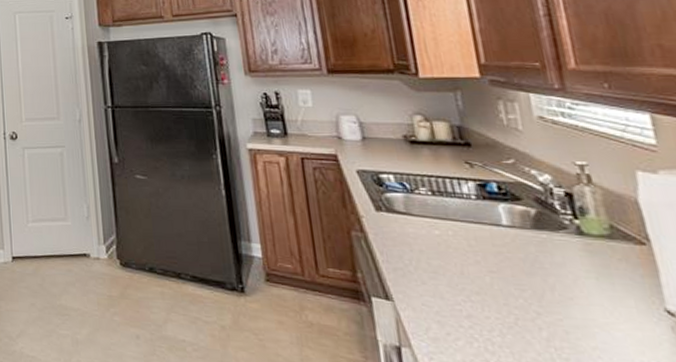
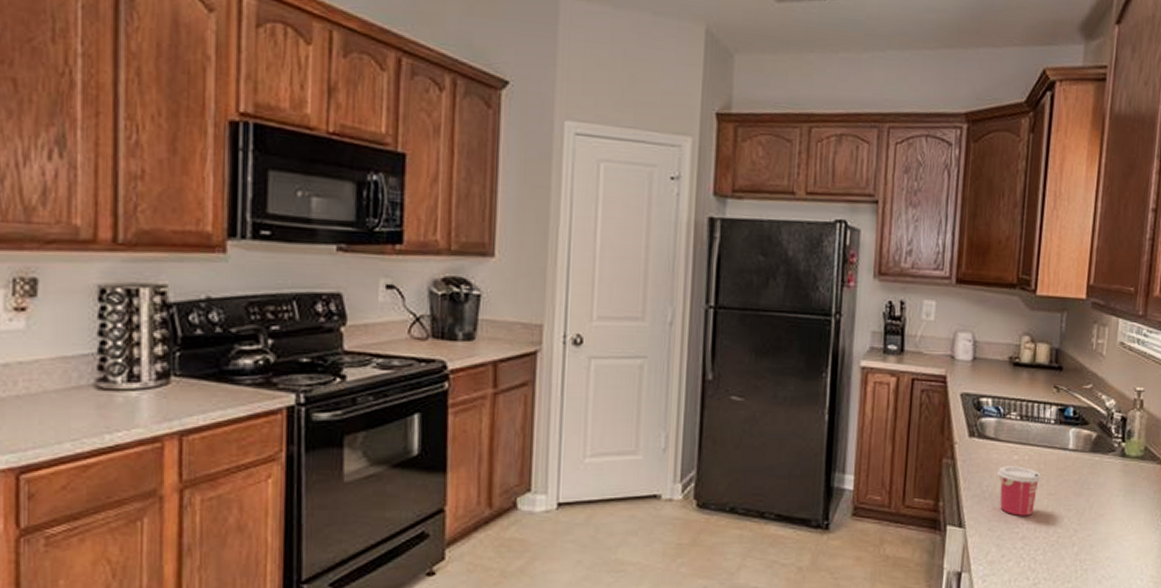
cup: none [418,240,477,293] -> present [997,466,1042,516]

